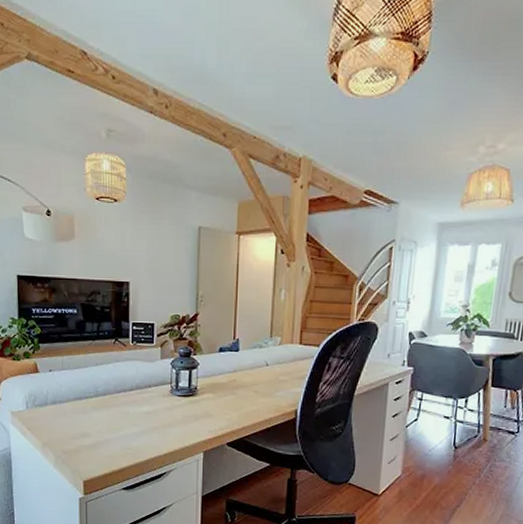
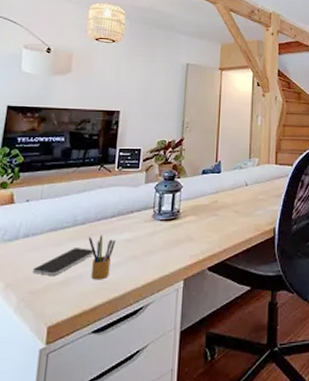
smartphone: none [63,416,117,439] -> present [32,248,94,275]
pencil box: none [110,406,137,446] -> present [88,235,116,280]

